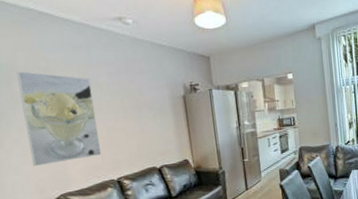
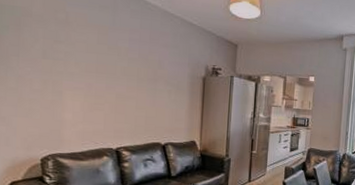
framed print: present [16,71,102,167] -> none [24,18,109,121]

